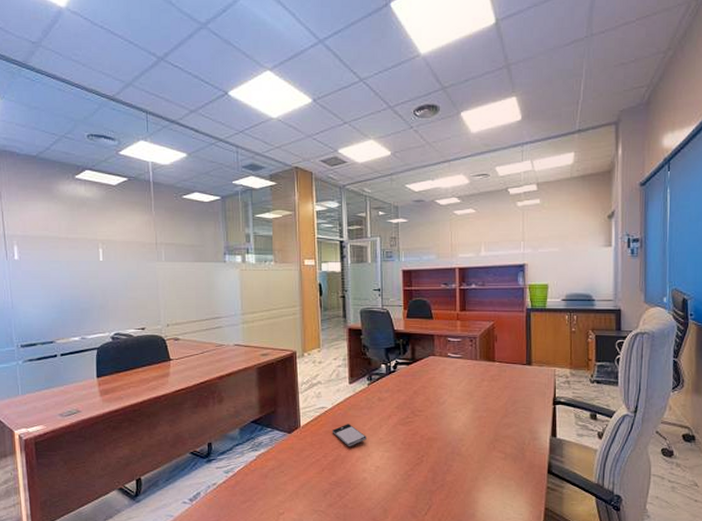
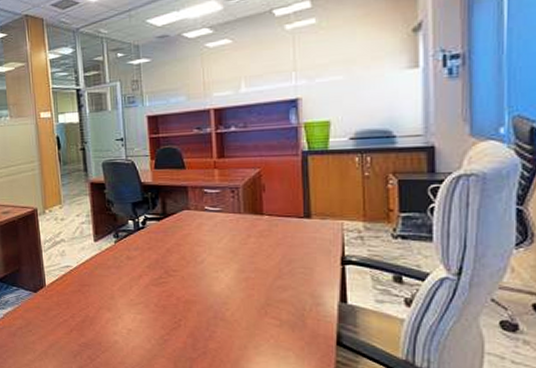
smartphone: present [332,424,366,447] -> none [78,283,116,308]

